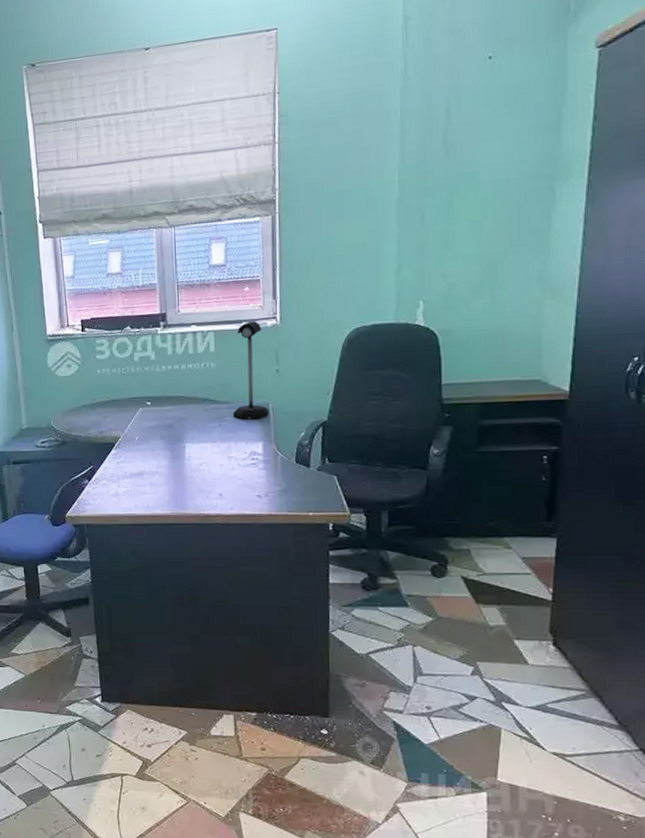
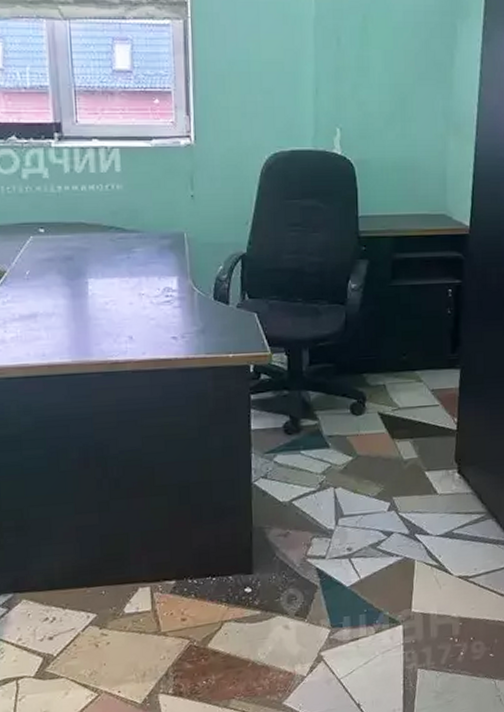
desk lamp: present [232,320,270,420] -> none [143,138,185,251]

